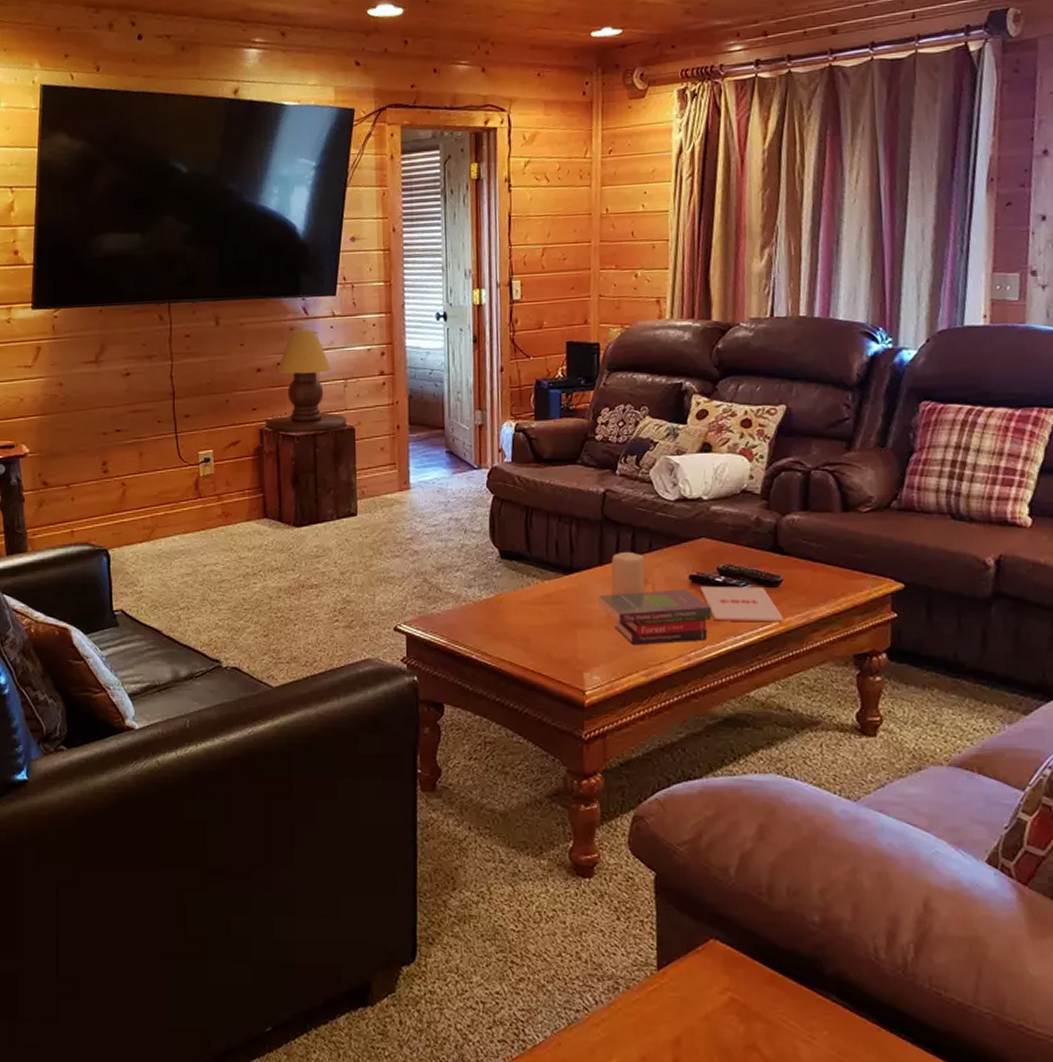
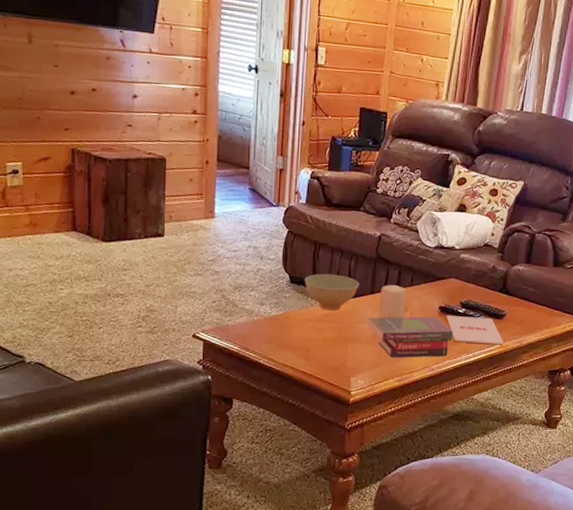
table lamp: present [265,329,347,434] -> none [77,60,159,159]
bowl: none [516,544,584,589] -> present [304,273,360,311]

